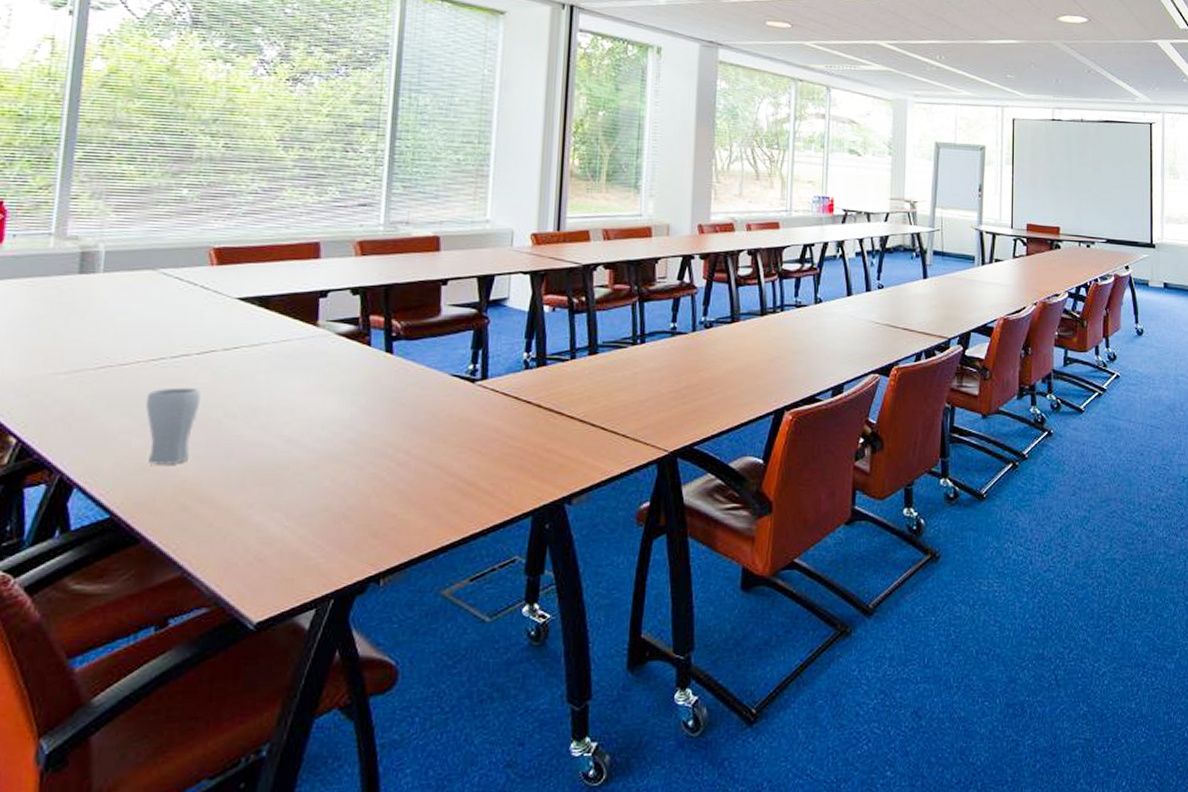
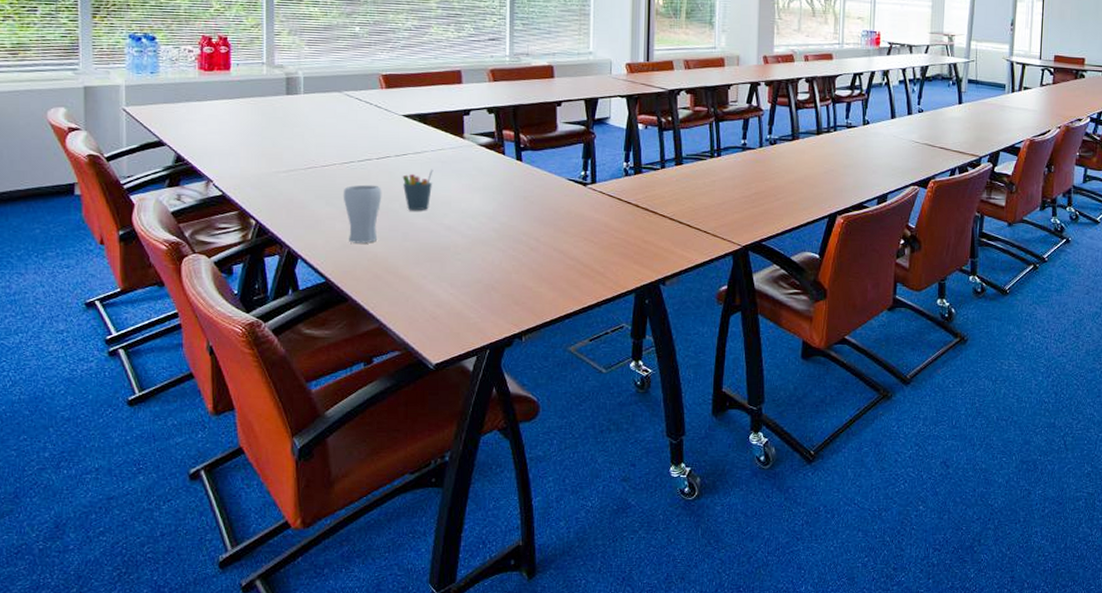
pen holder: none [230,365,274,420] -> present [402,169,433,211]

